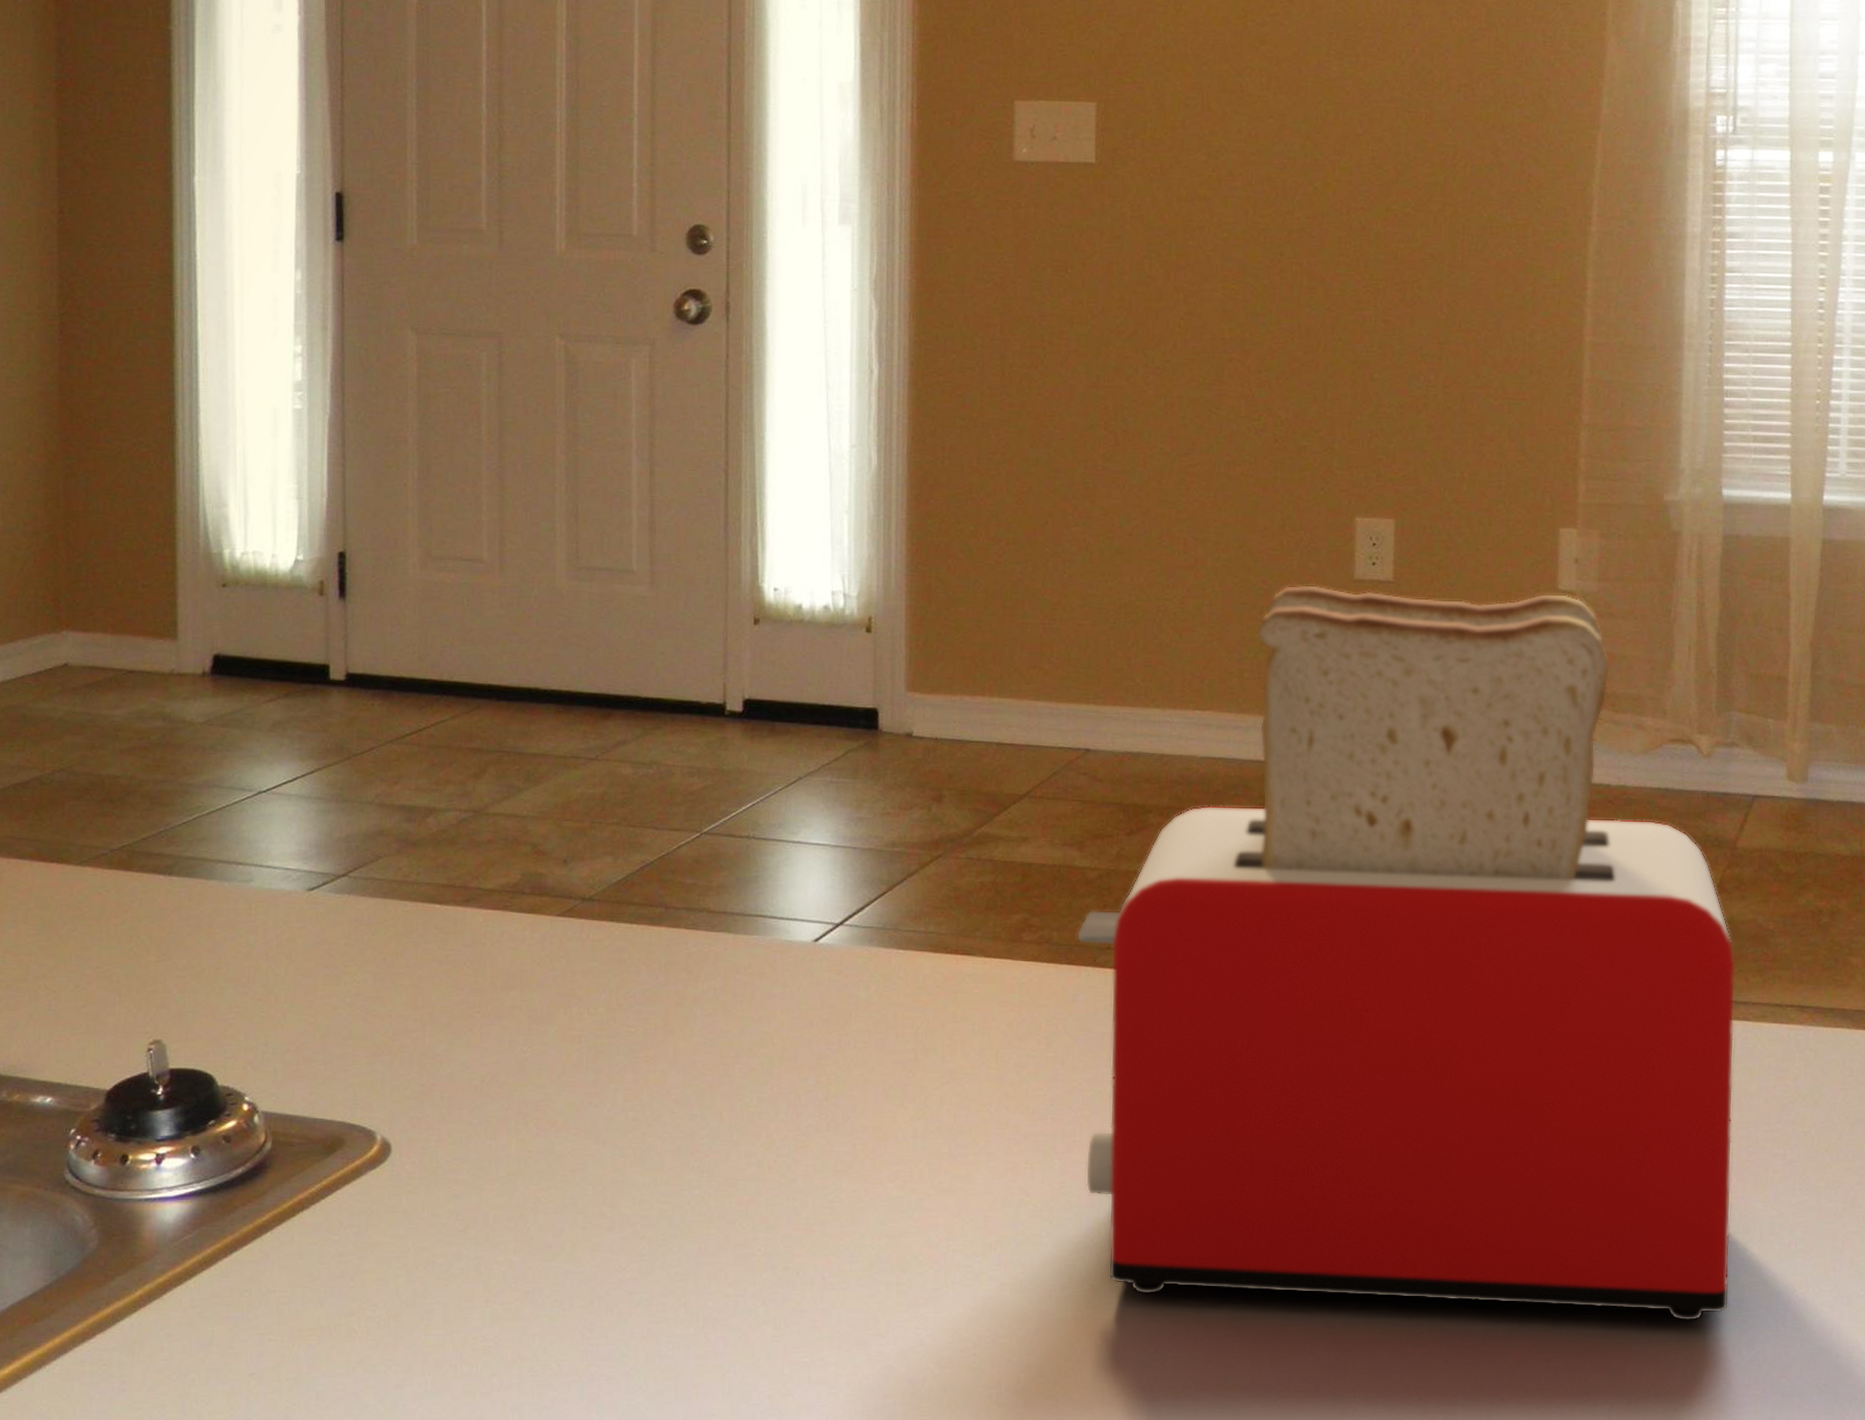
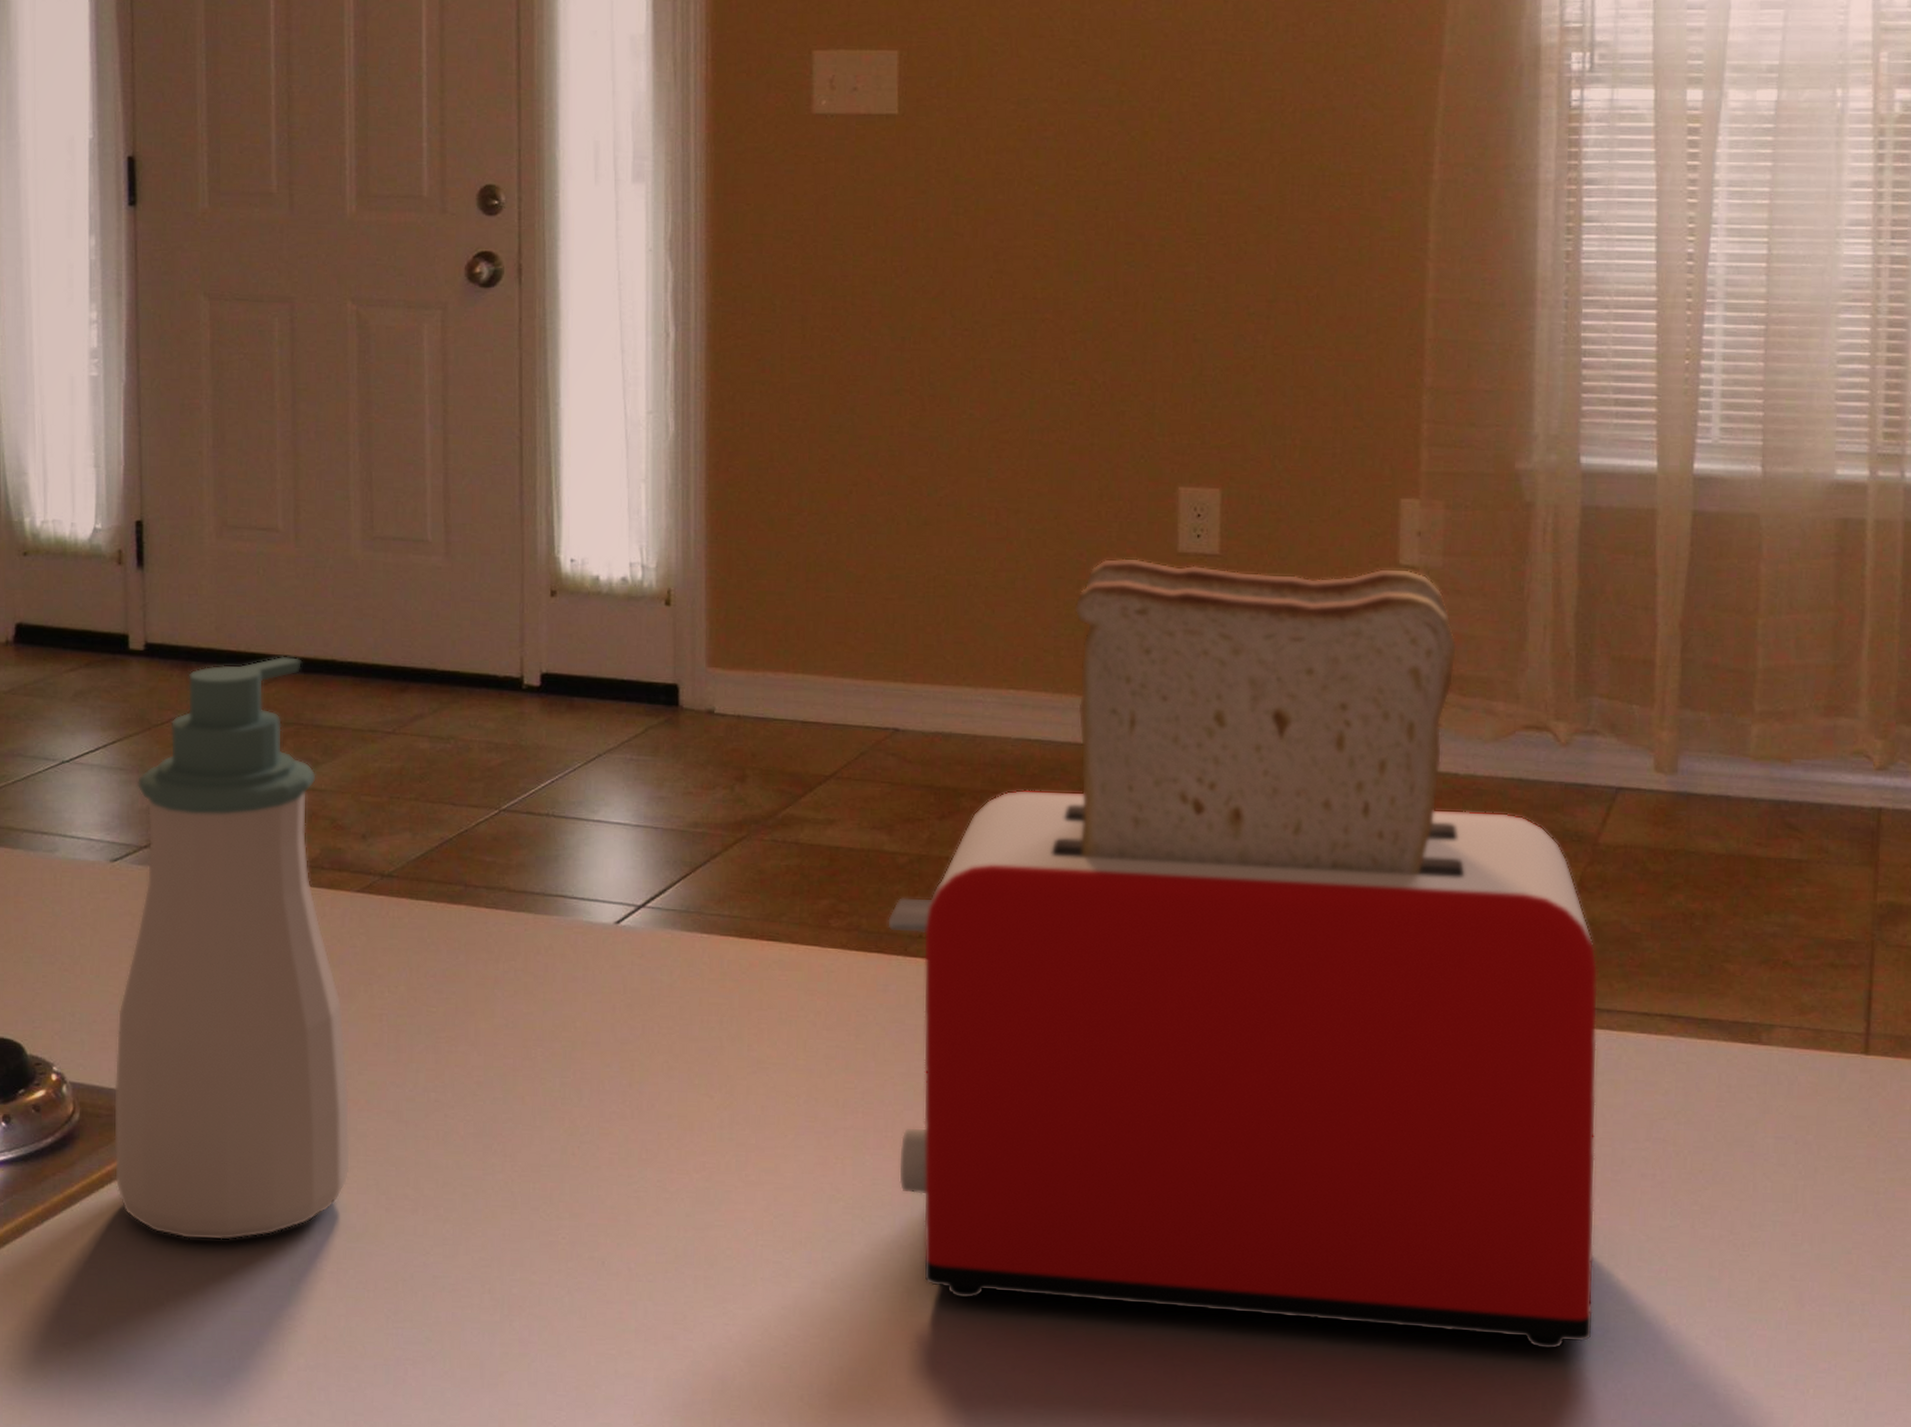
soap bottle: none [306,684,548,1265] -> present [113,656,351,1240]

